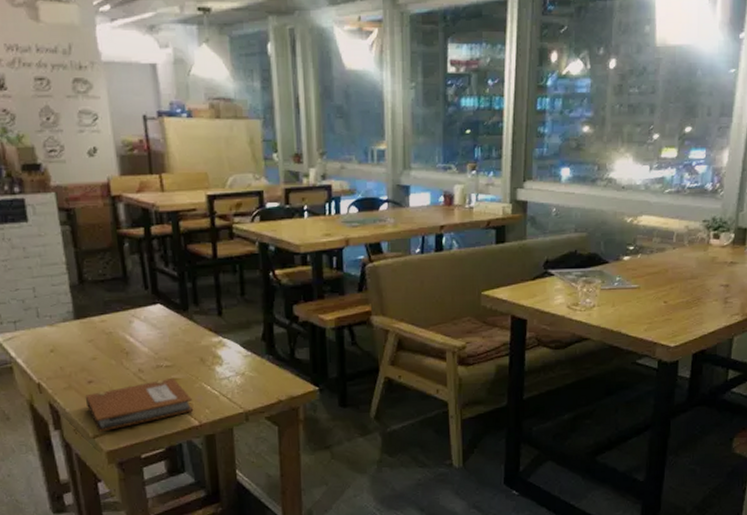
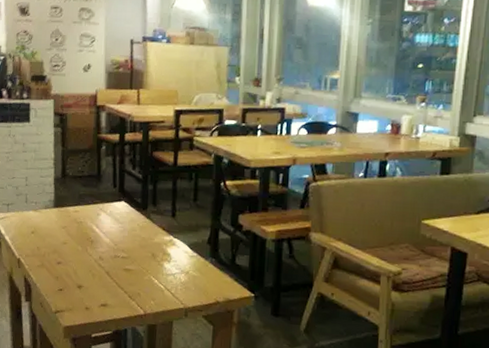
notebook: present [85,377,194,432] -> none [53,268,141,309]

